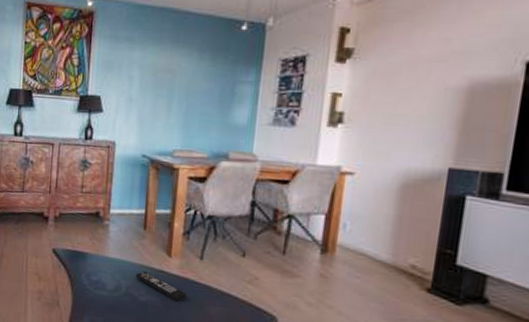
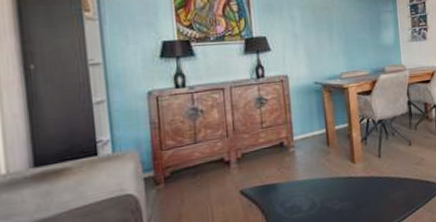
remote control: present [135,271,186,302] -> none [327,182,373,199]

